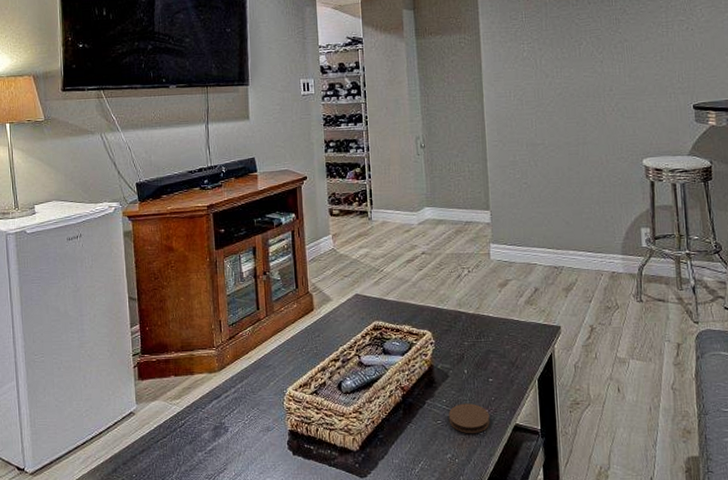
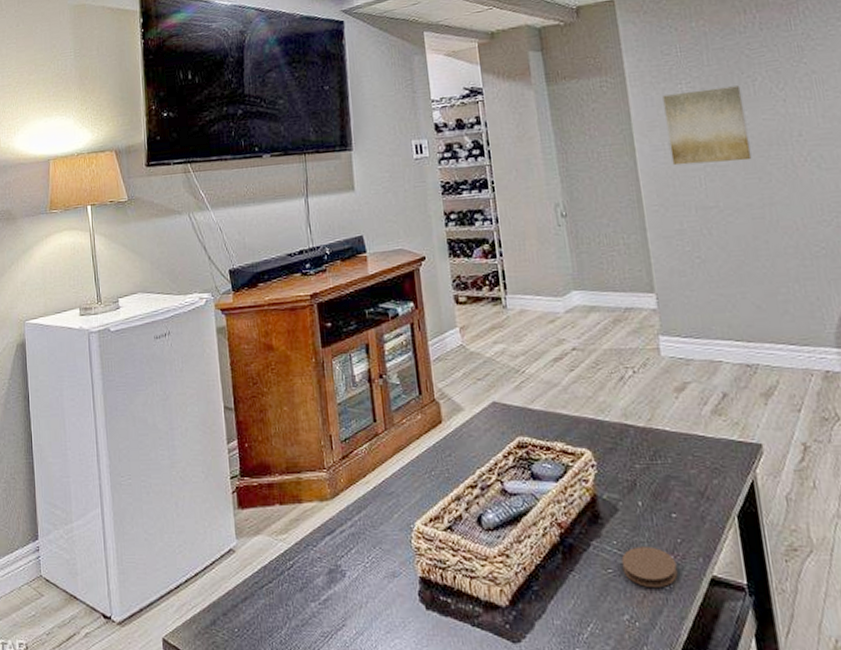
wall art: none [508,48,573,110] -> present [662,85,752,166]

